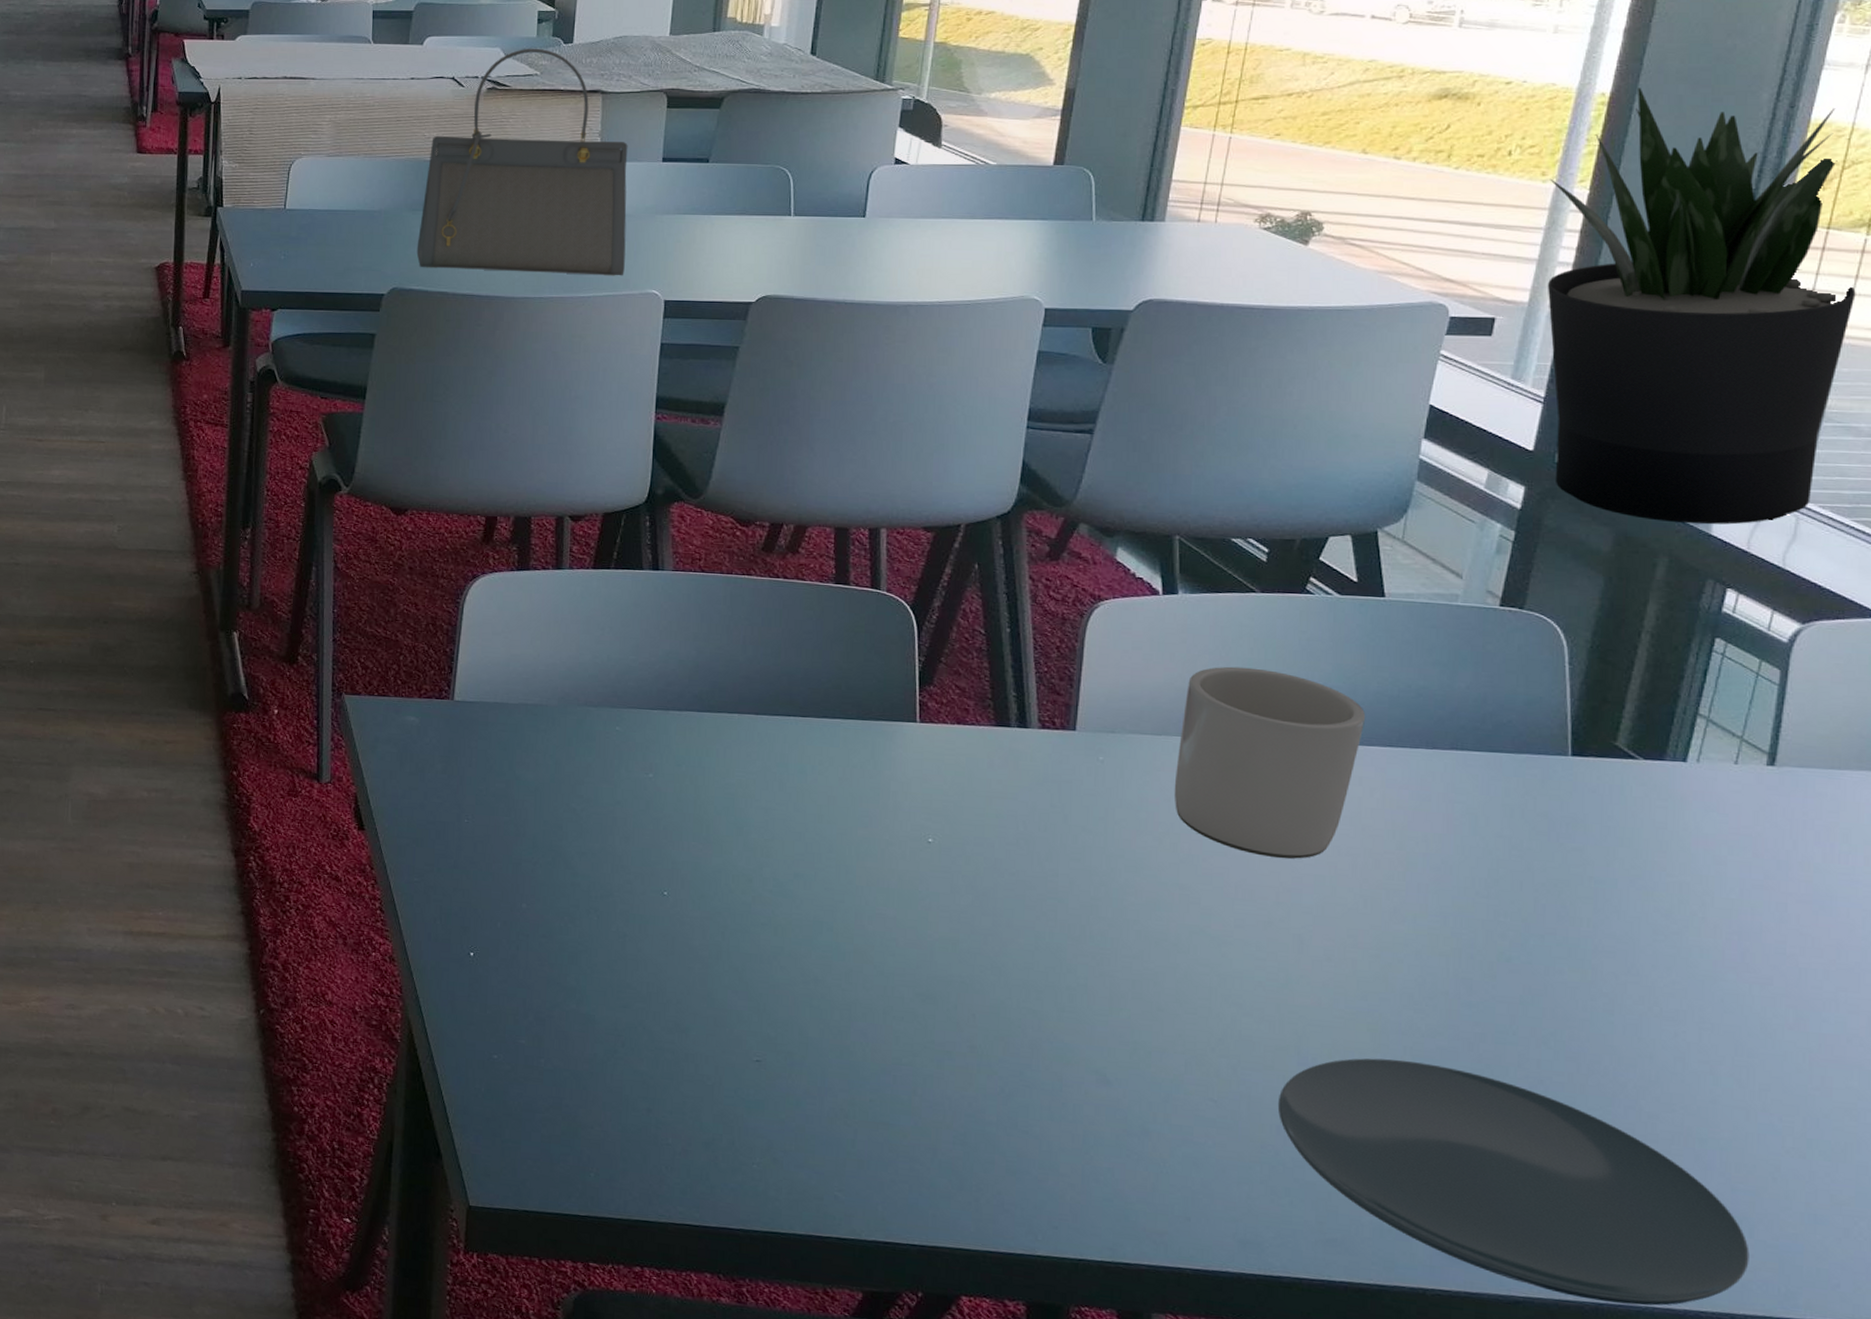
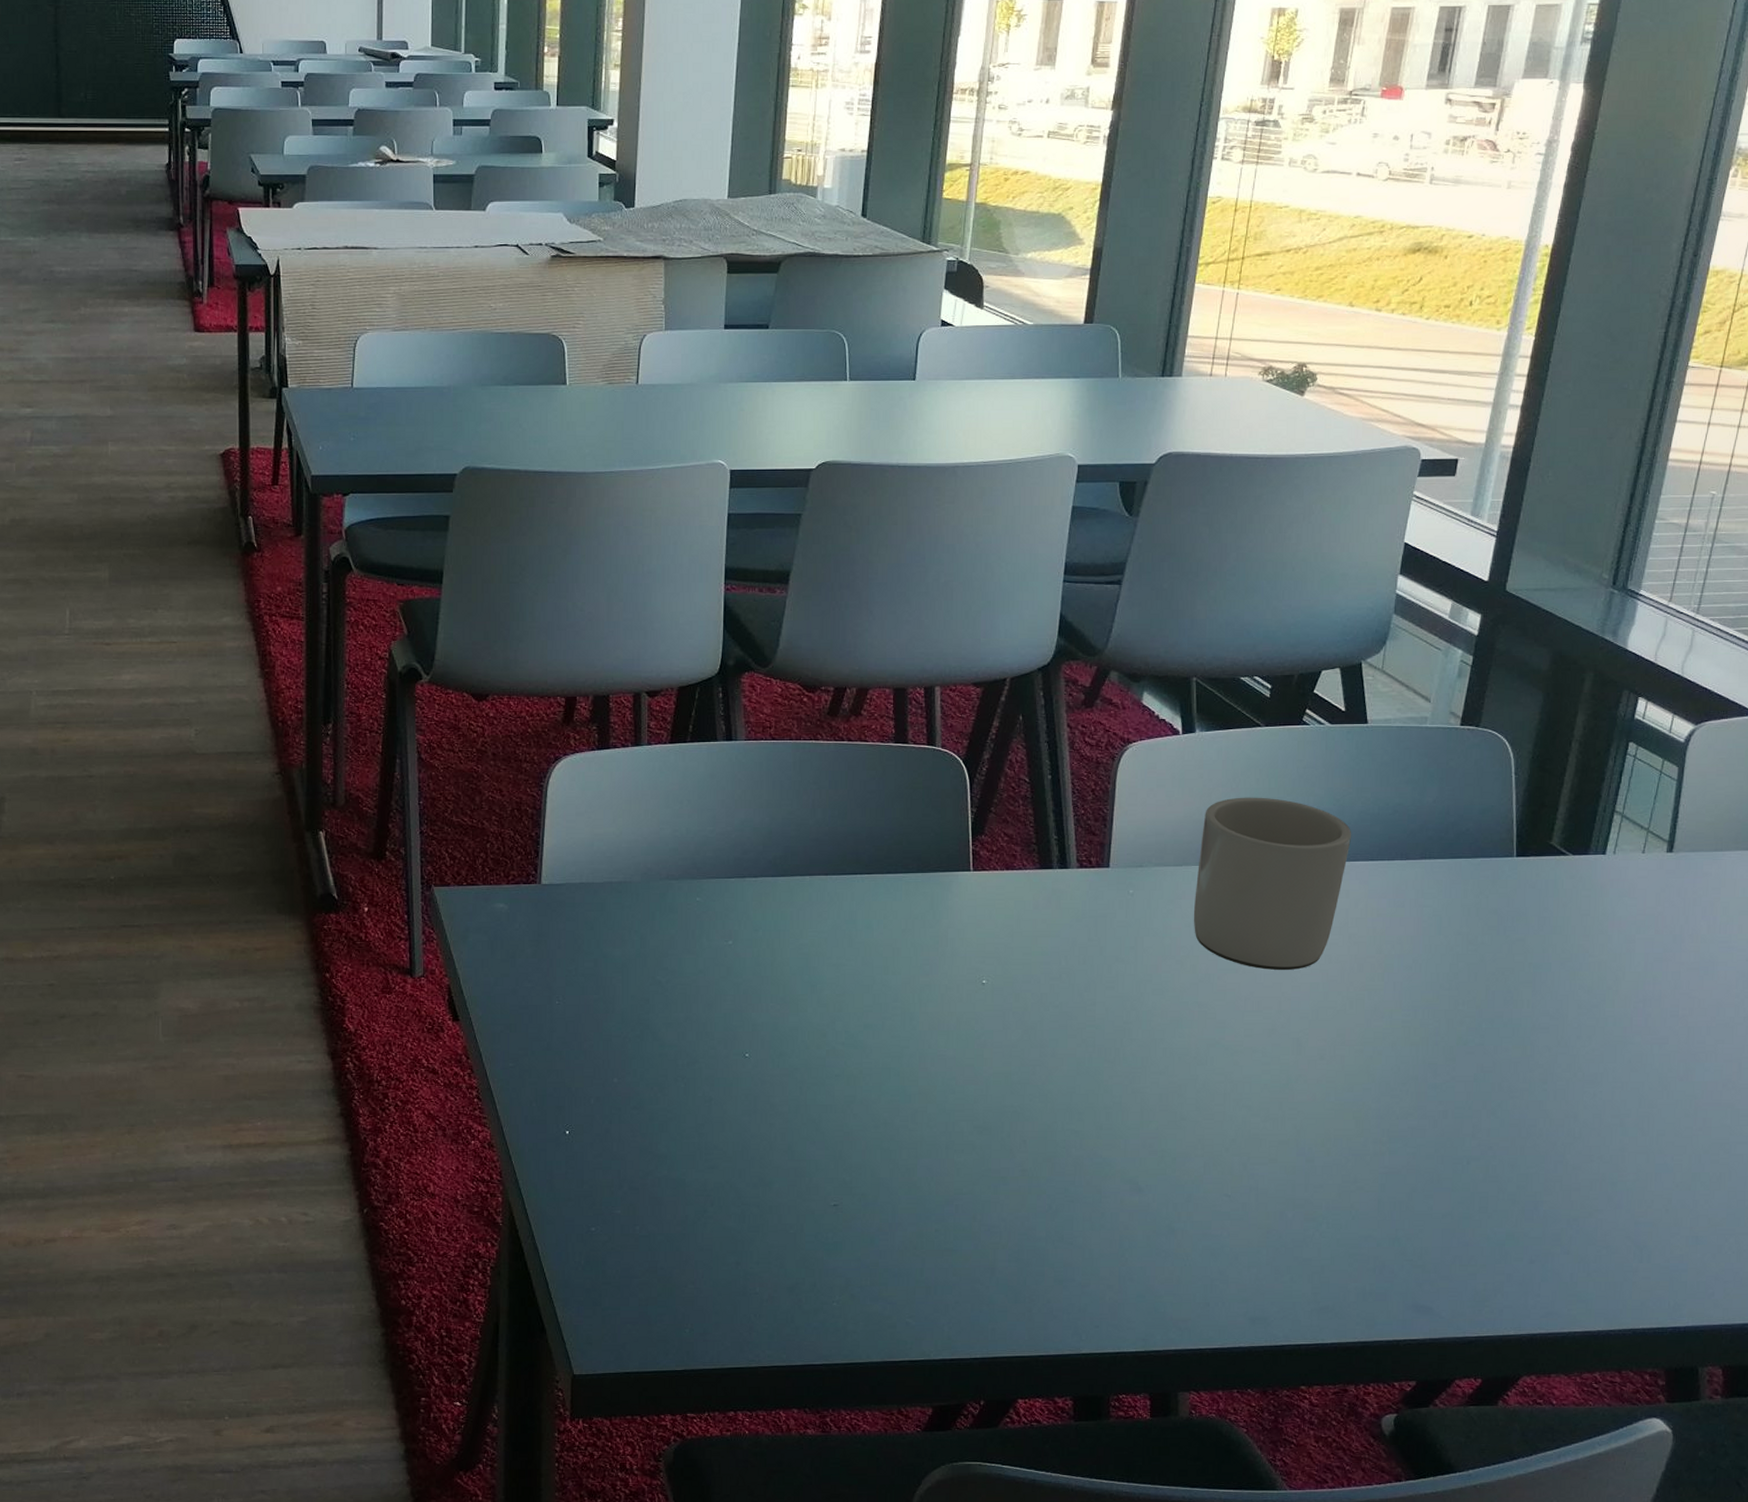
handbag: present [416,48,628,276] -> none [487,213,692,447]
plate: present [1277,1058,1750,1306] -> none [1280,1142,1648,1332]
planter: present [1547,88,1856,525] -> none [1500,240,1741,641]

